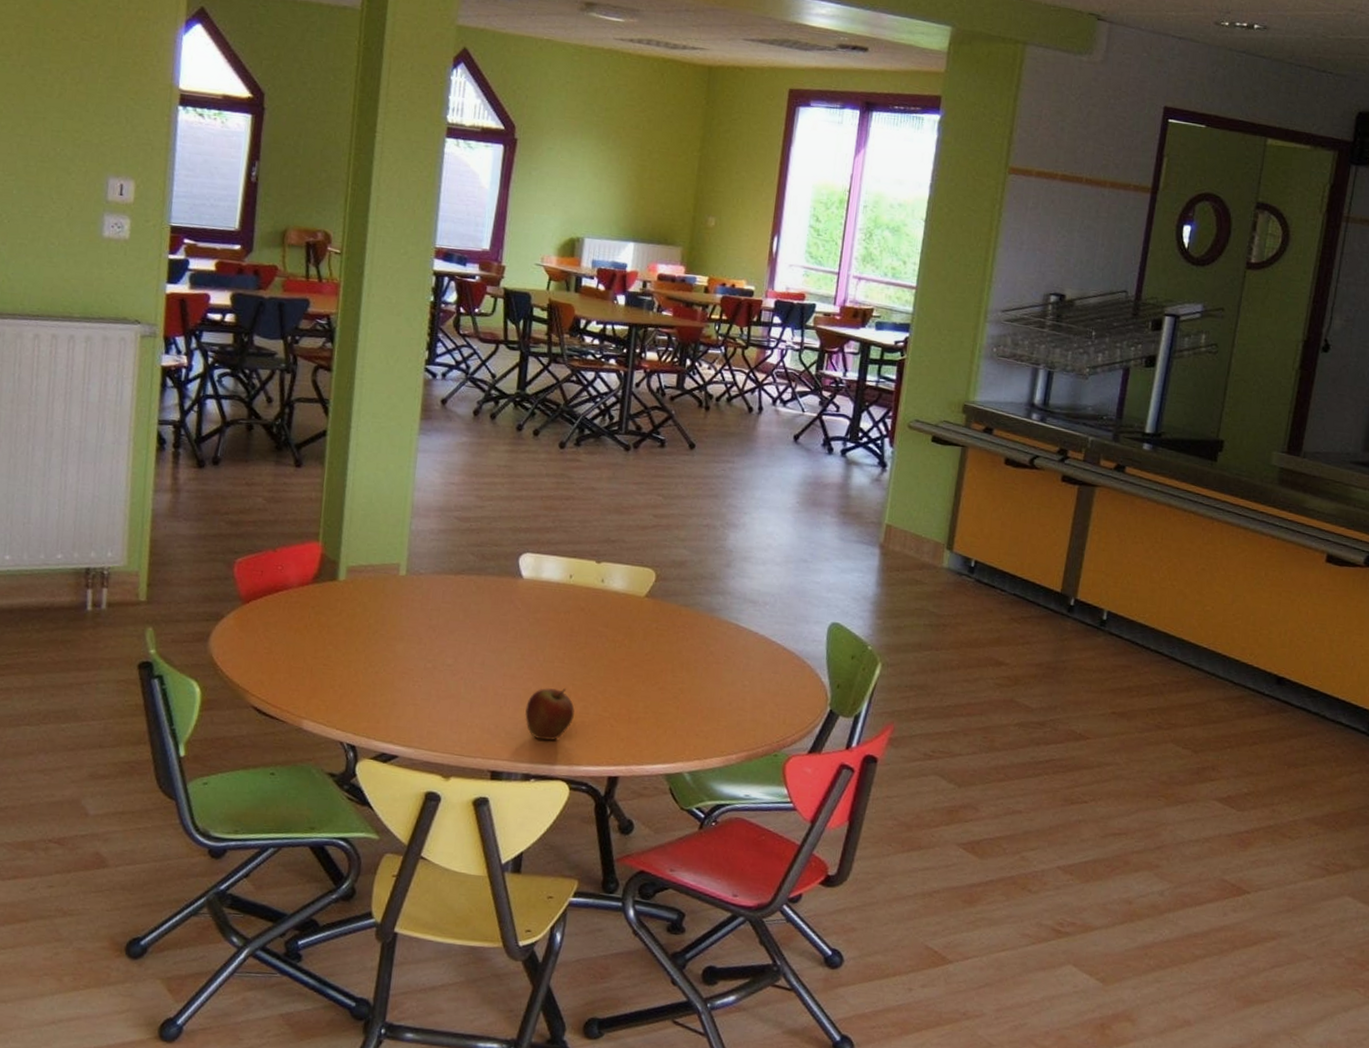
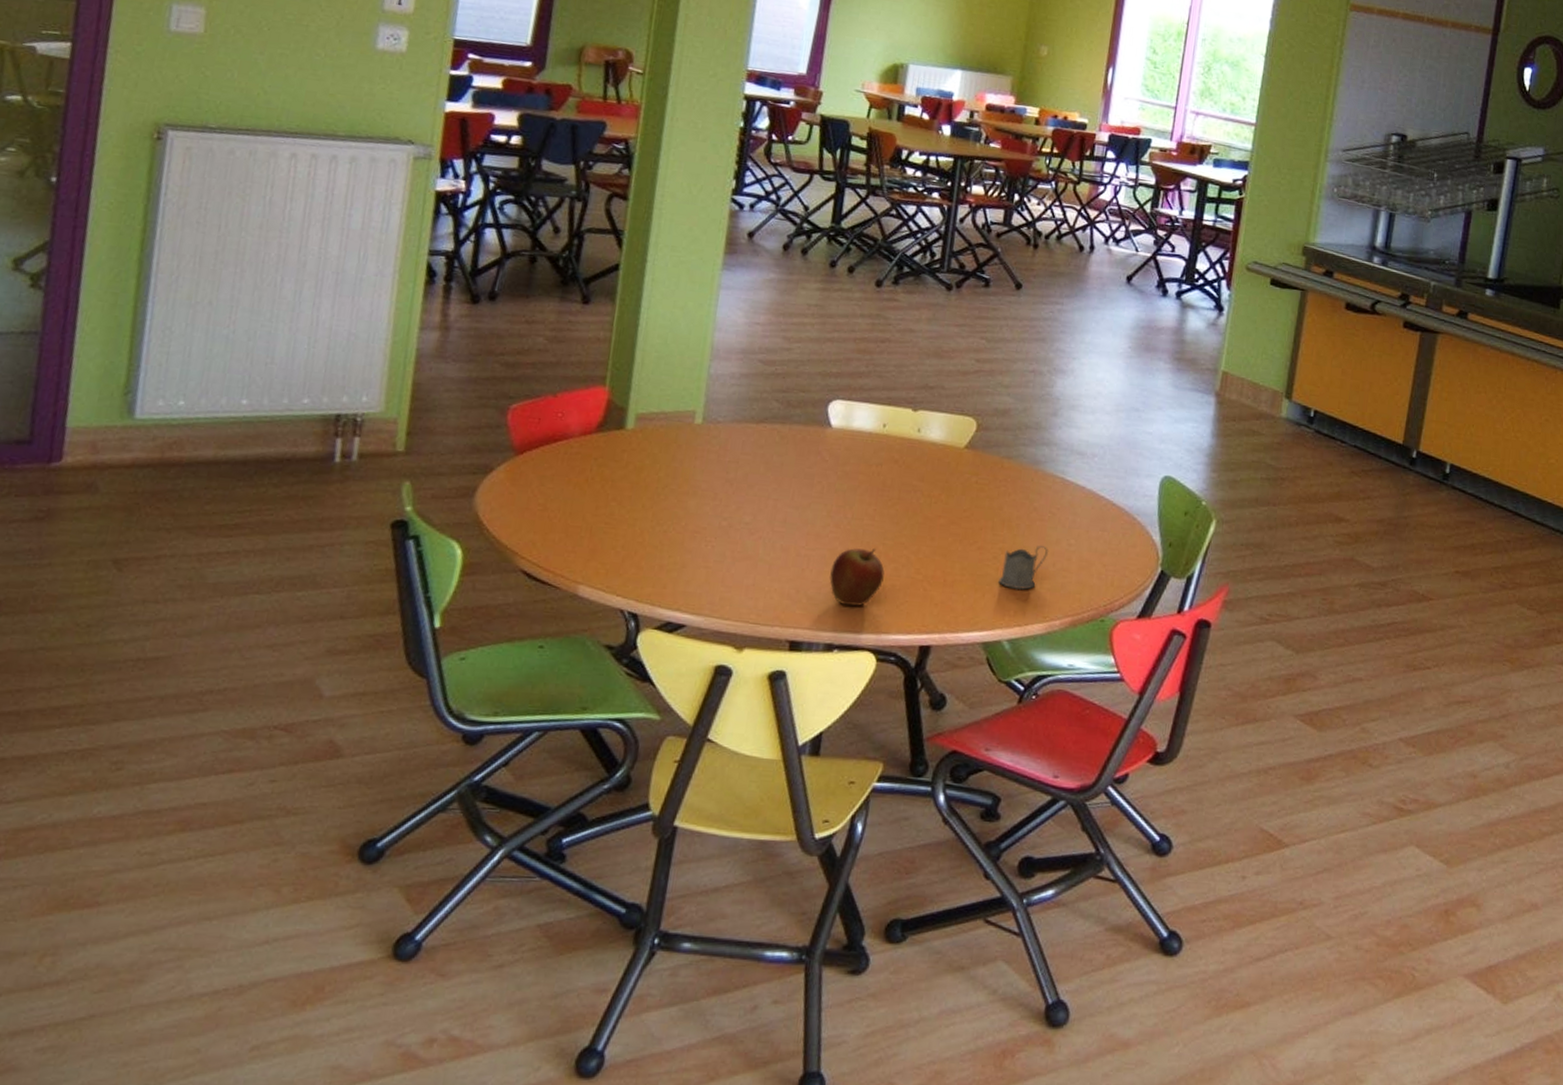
tea glass holder: none [679,686,724,727] -> present [999,545,1048,591]

